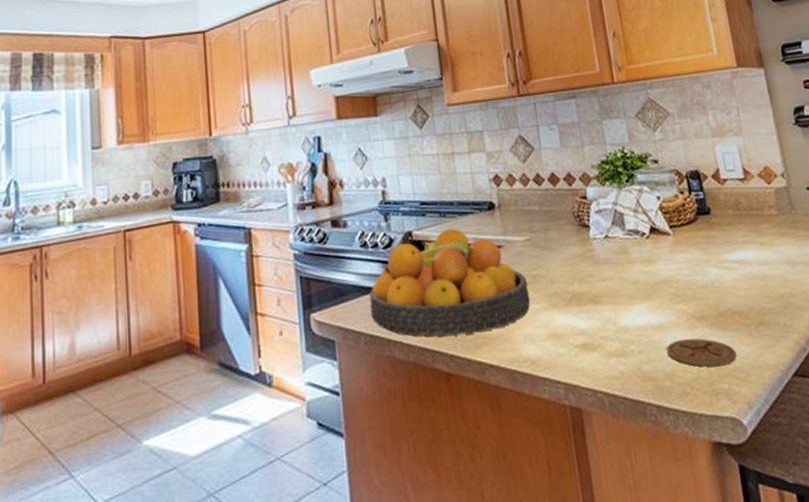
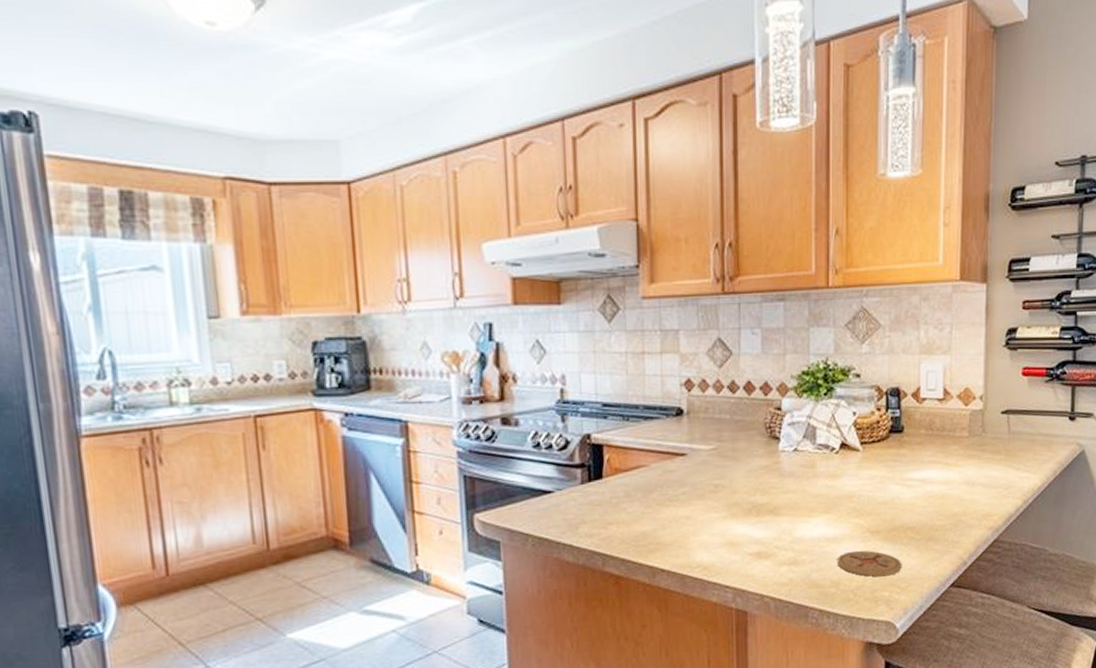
fruit bowl: present [369,228,531,338] -> none [540,433,710,542]

